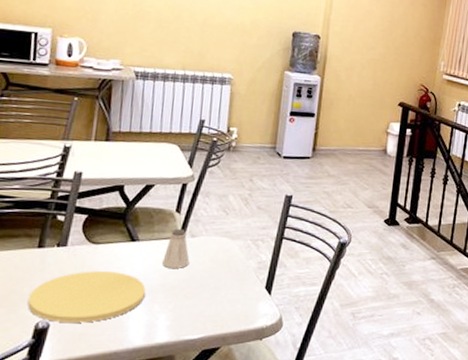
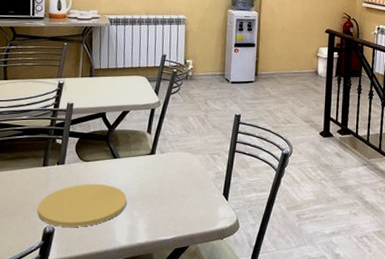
saltshaker: present [162,228,190,268] -> none [139,146,160,180]

